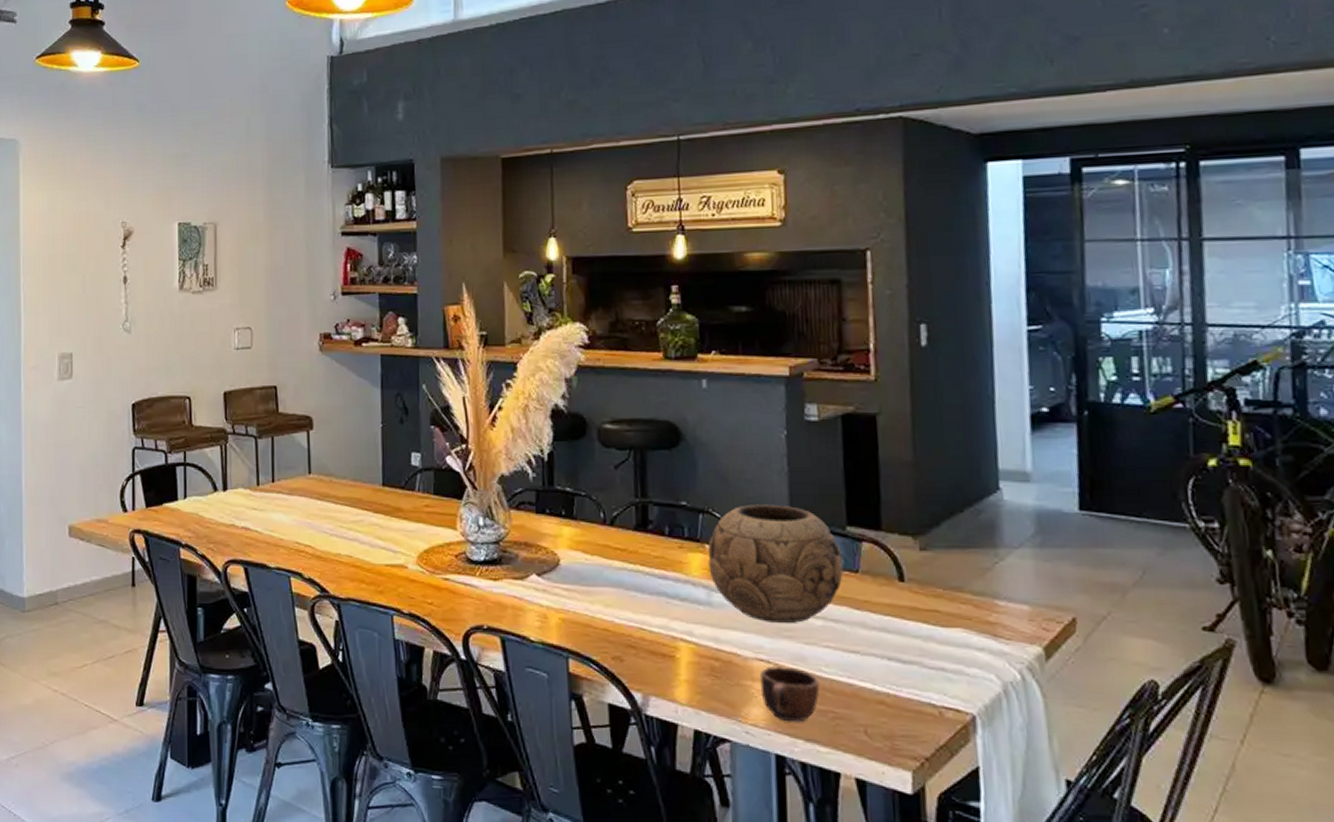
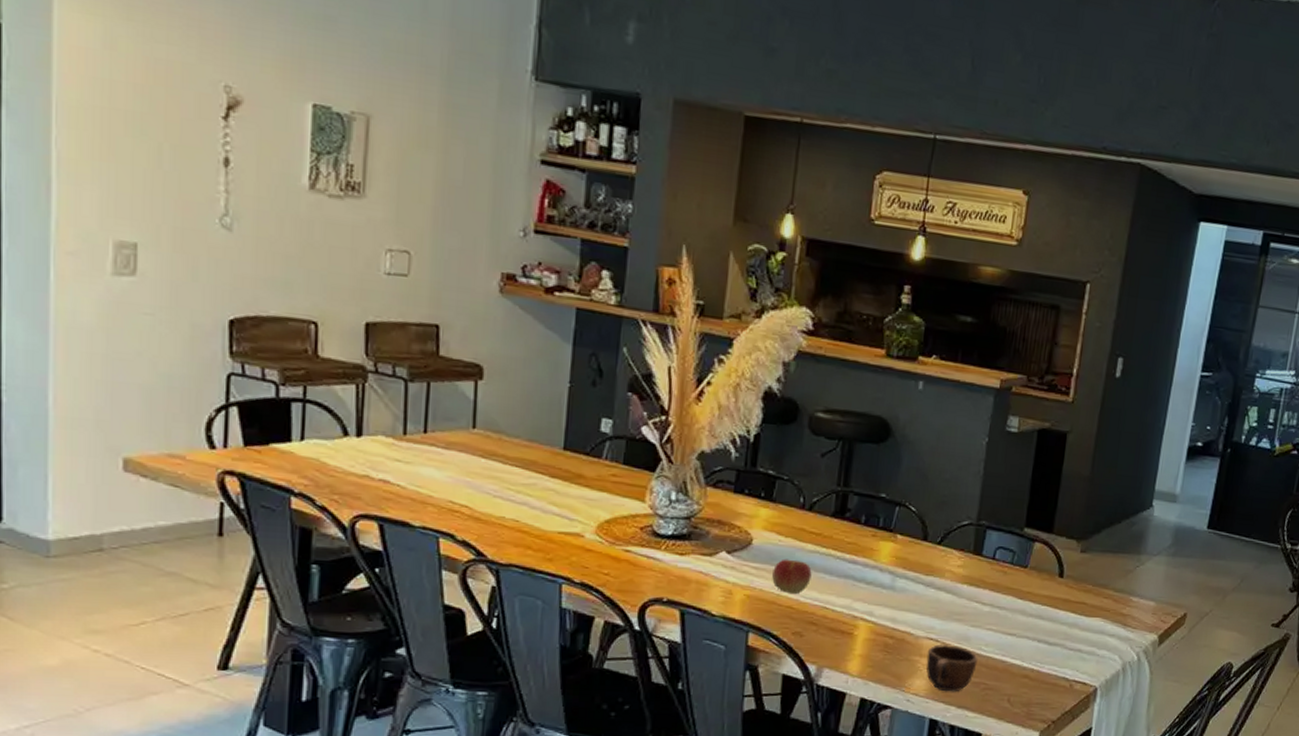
apple: none [583,578,623,616] -> present [772,559,812,595]
decorative bowl: present [707,505,843,623] -> none [897,501,1016,608]

